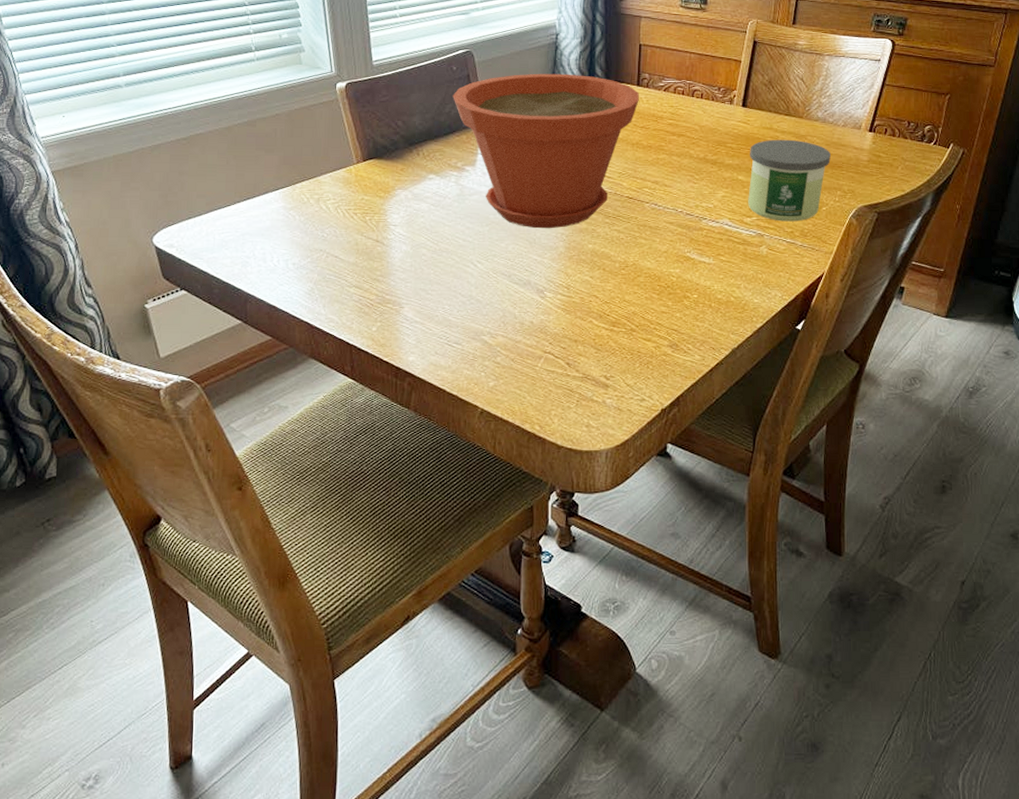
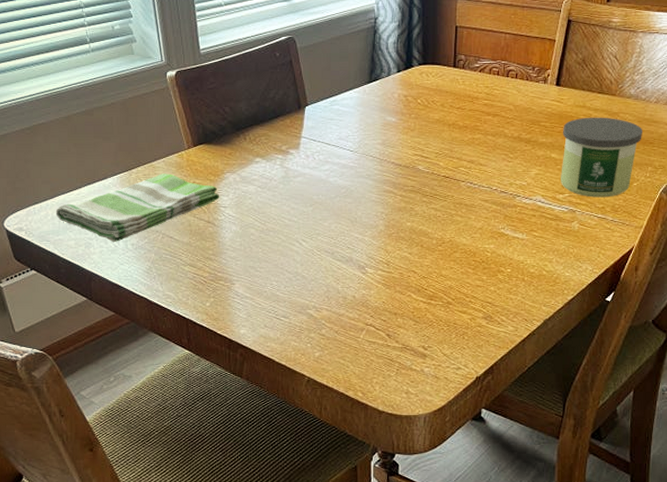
dish towel: none [210,189,390,261] -> present [55,173,220,242]
plant pot: present [453,73,639,229] -> none [276,57,455,208]

